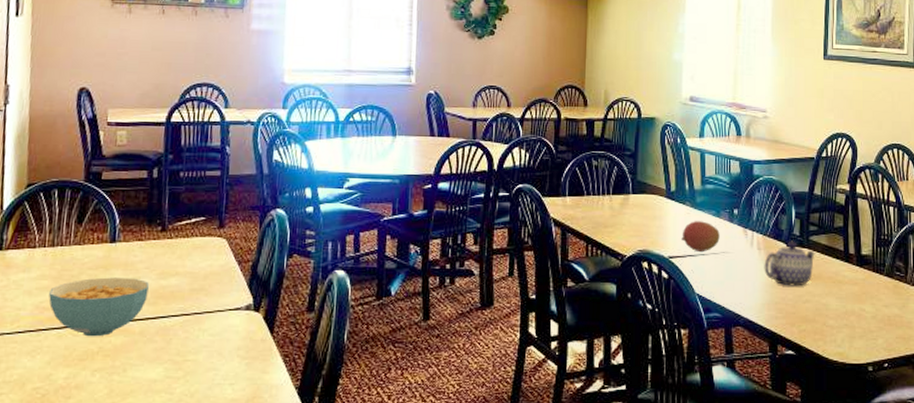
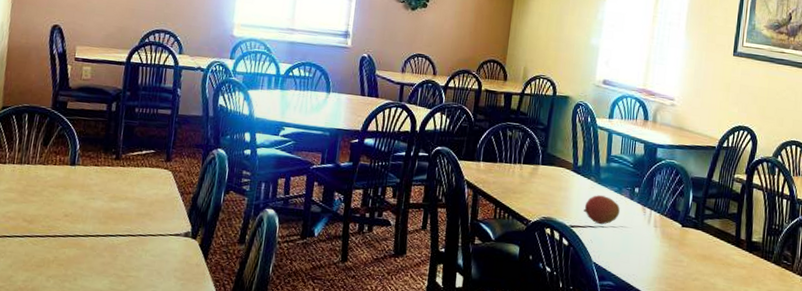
cereal bowl: present [49,277,149,337] -> none [14,195,102,248]
teapot: present [764,240,815,286] -> none [658,222,708,265]

